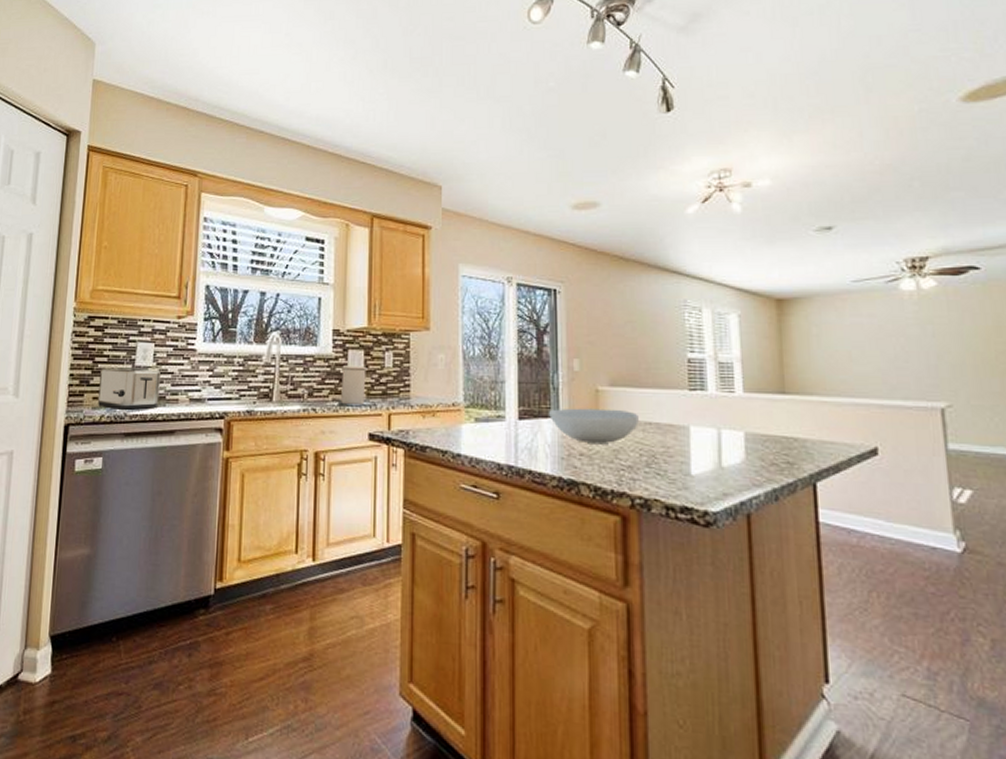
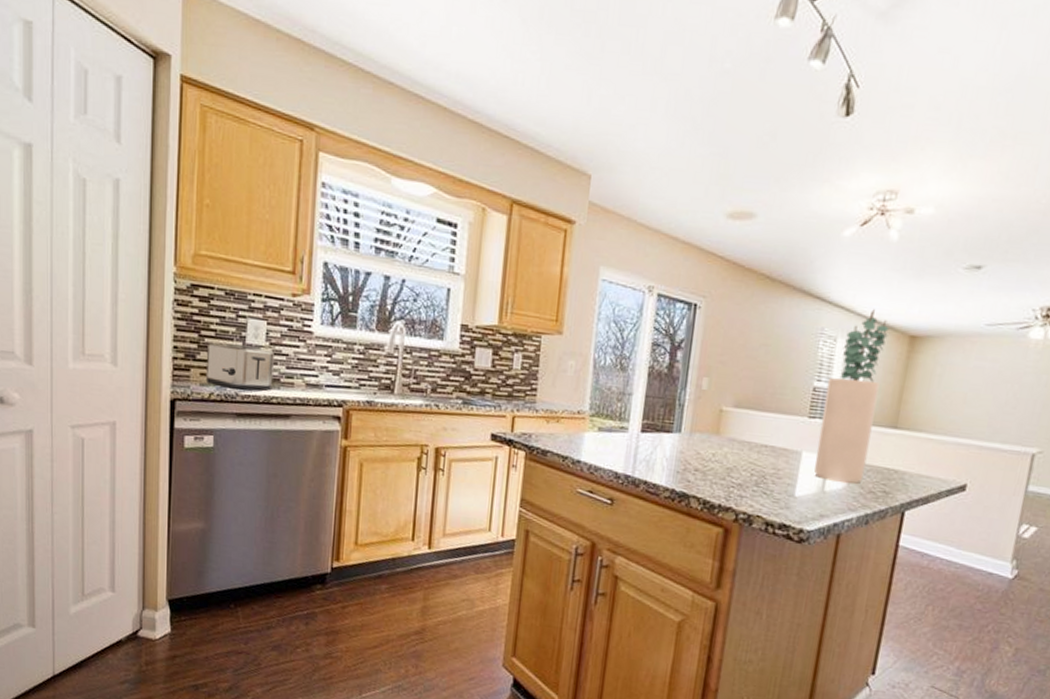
canister: present [341,366,366,406] -> none [465,363,494,406]
bowl: present [549,408,639,443] -> none [671,425,757,462]
vase: none [701,278,762,457] -> present [814,309,890,484]

